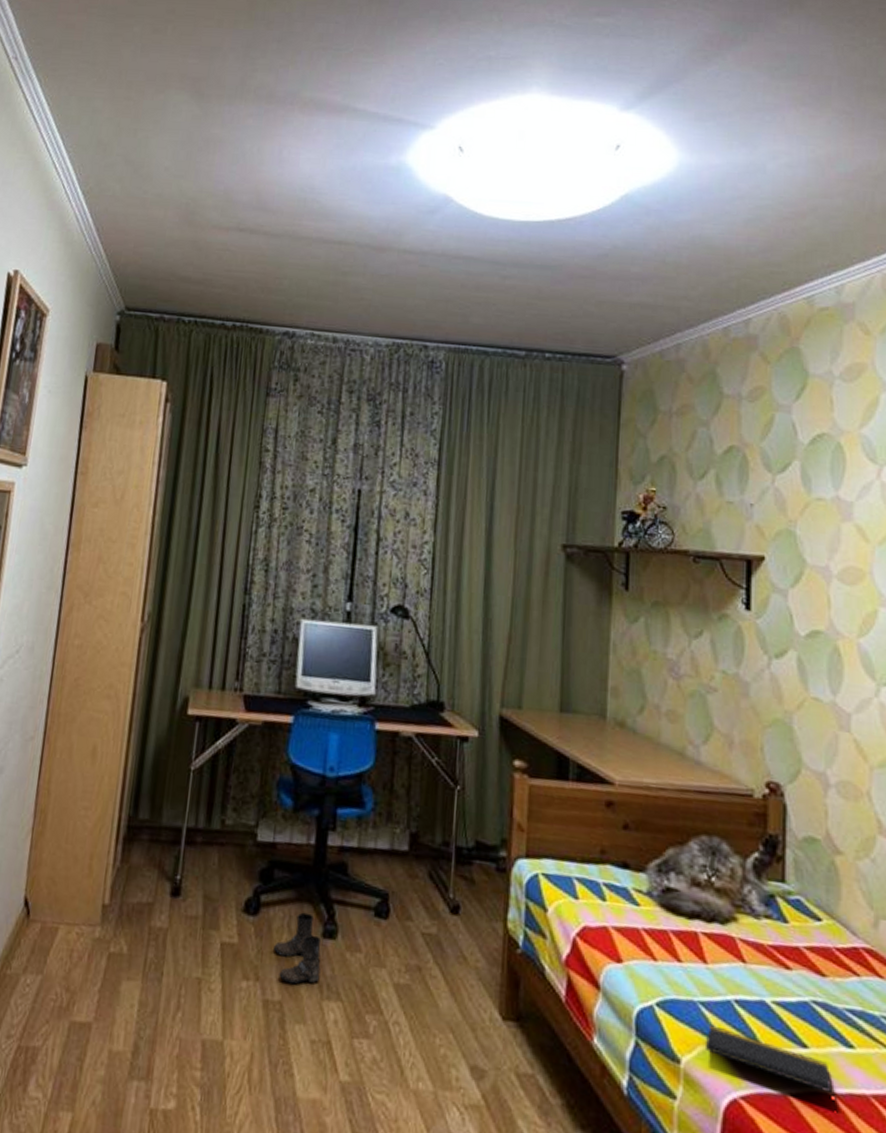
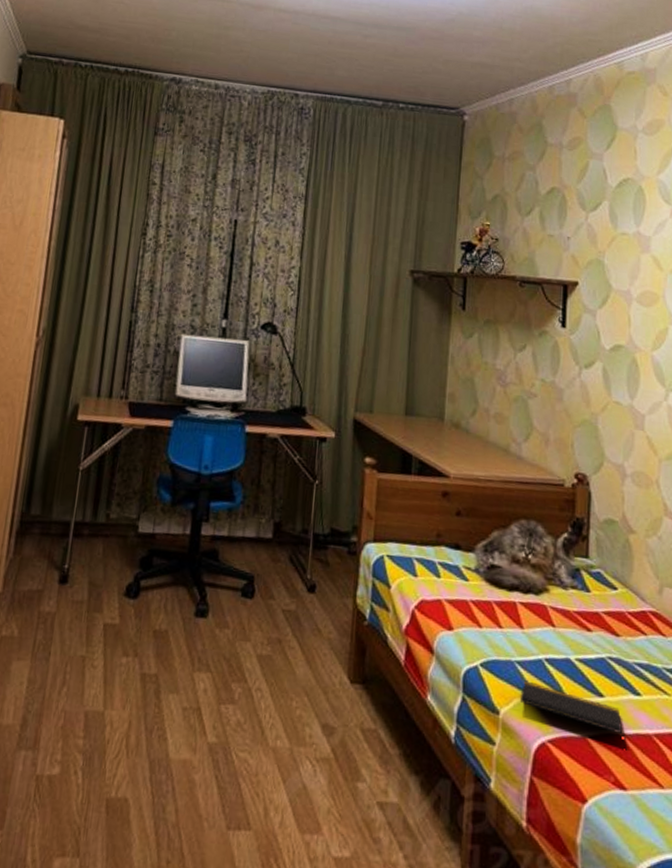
boots: present [274,912,321,984] -> none [151,594,194,659]

